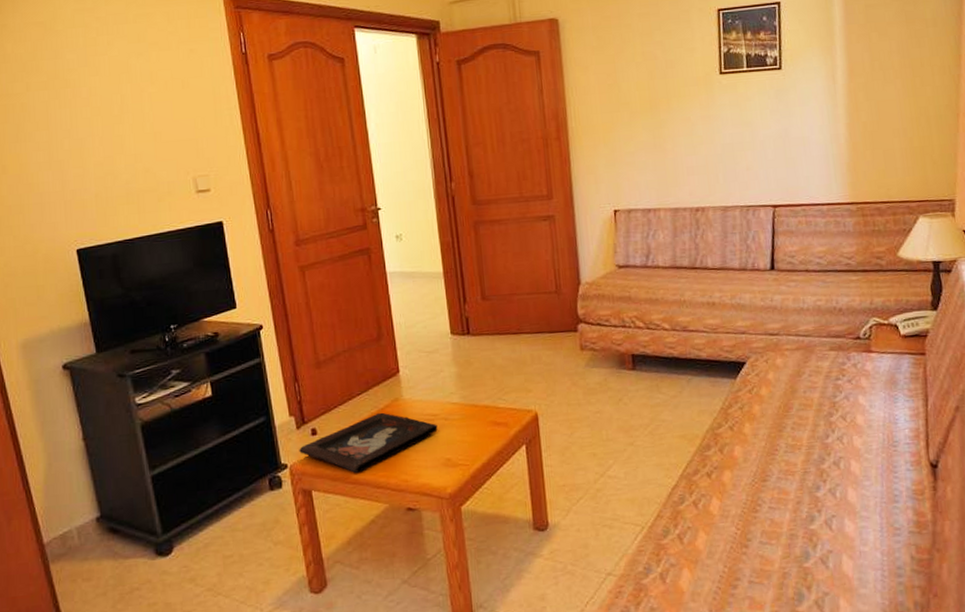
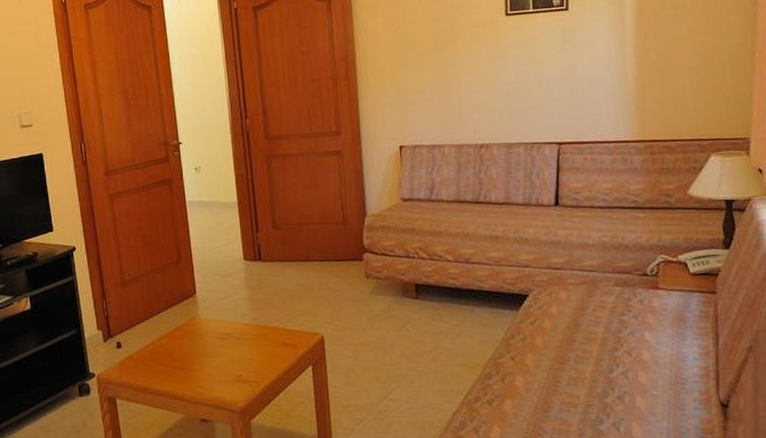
decorative tray: present [299,412,438,473] -> none [105,330,230,384]

